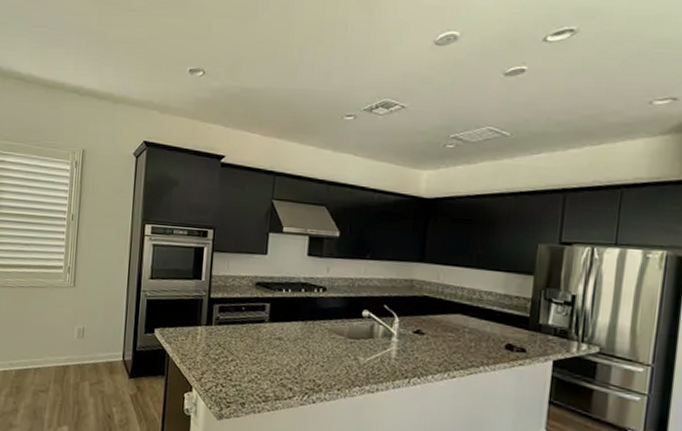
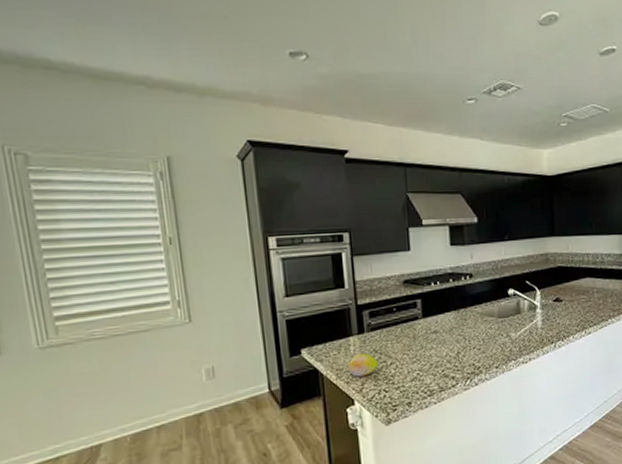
fruit: none [192,343,221,367] -> present [348,352,379,377]

